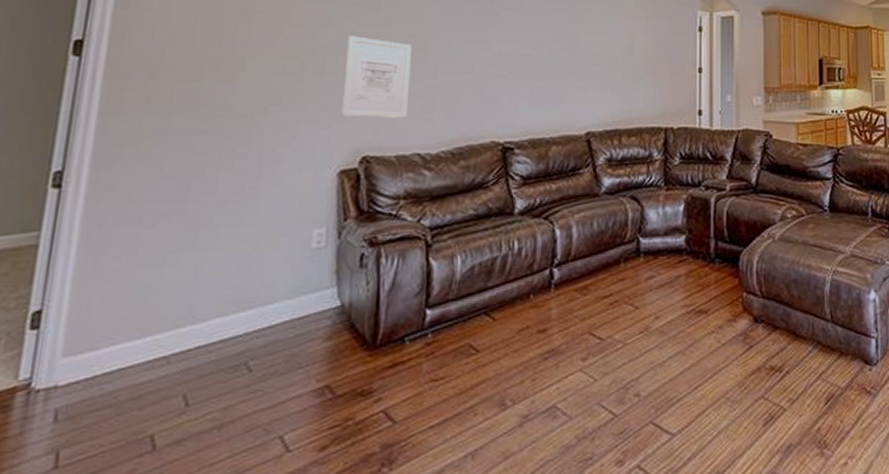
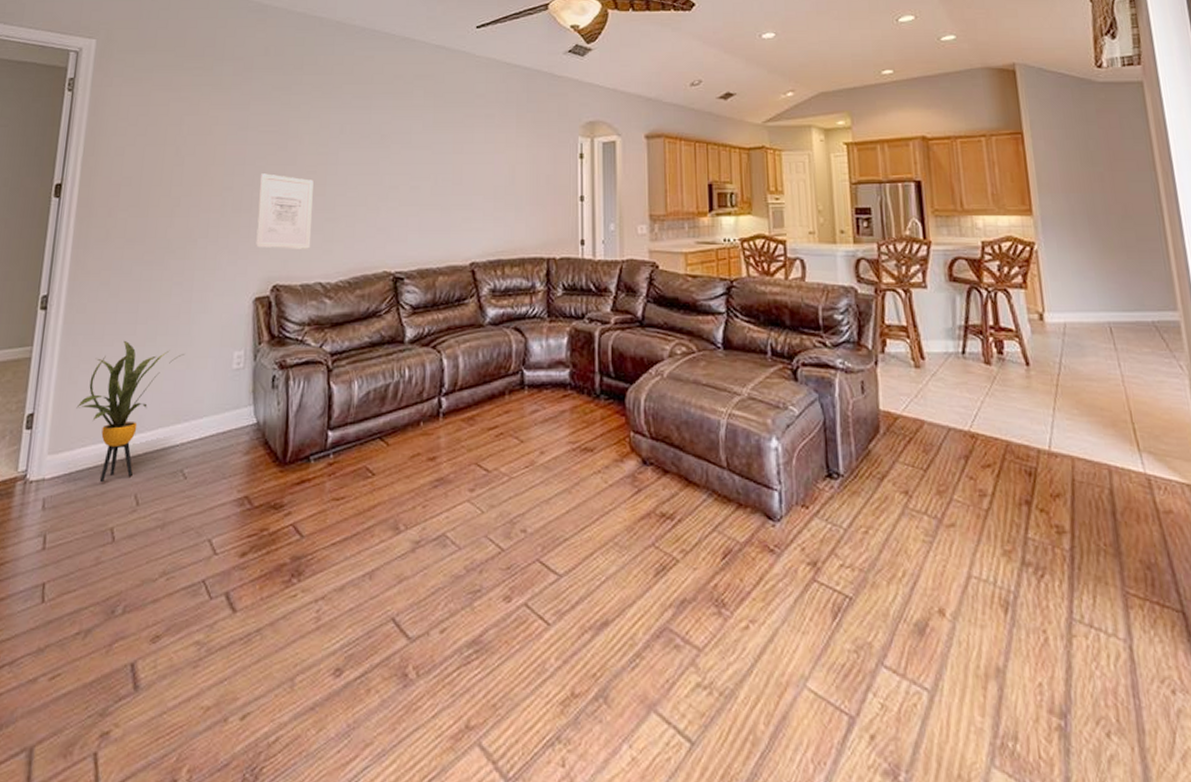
house plant: none [103,220,250,385] -> present [76,340,185,483]

